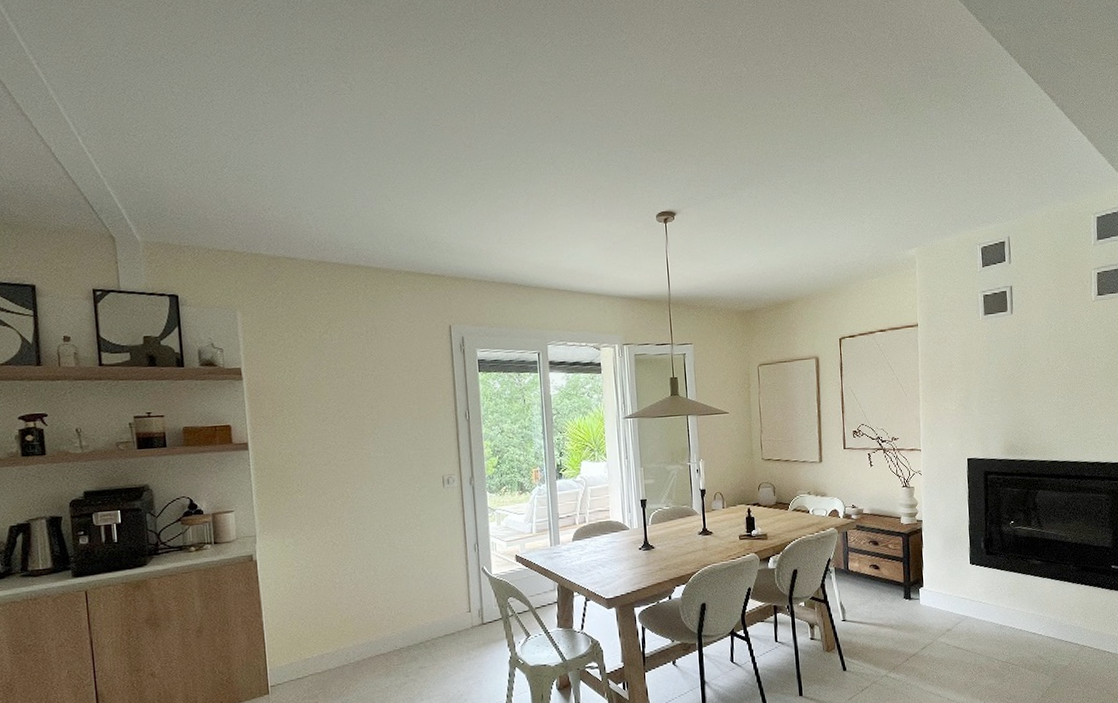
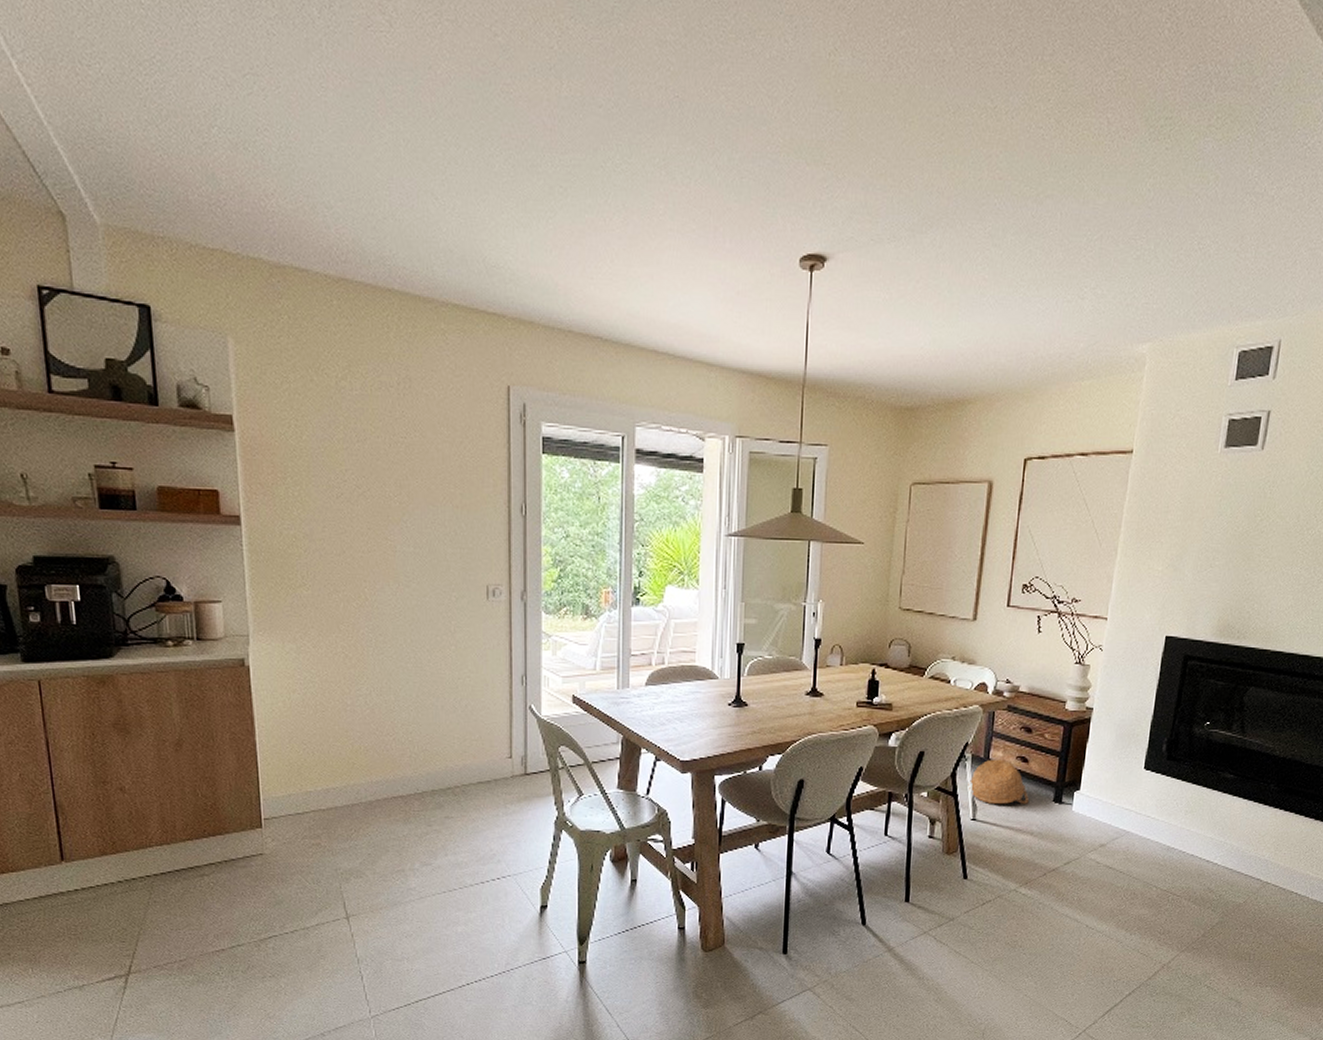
woven basket: none [835,568,885,606] -> present [968,759,1029,804]

